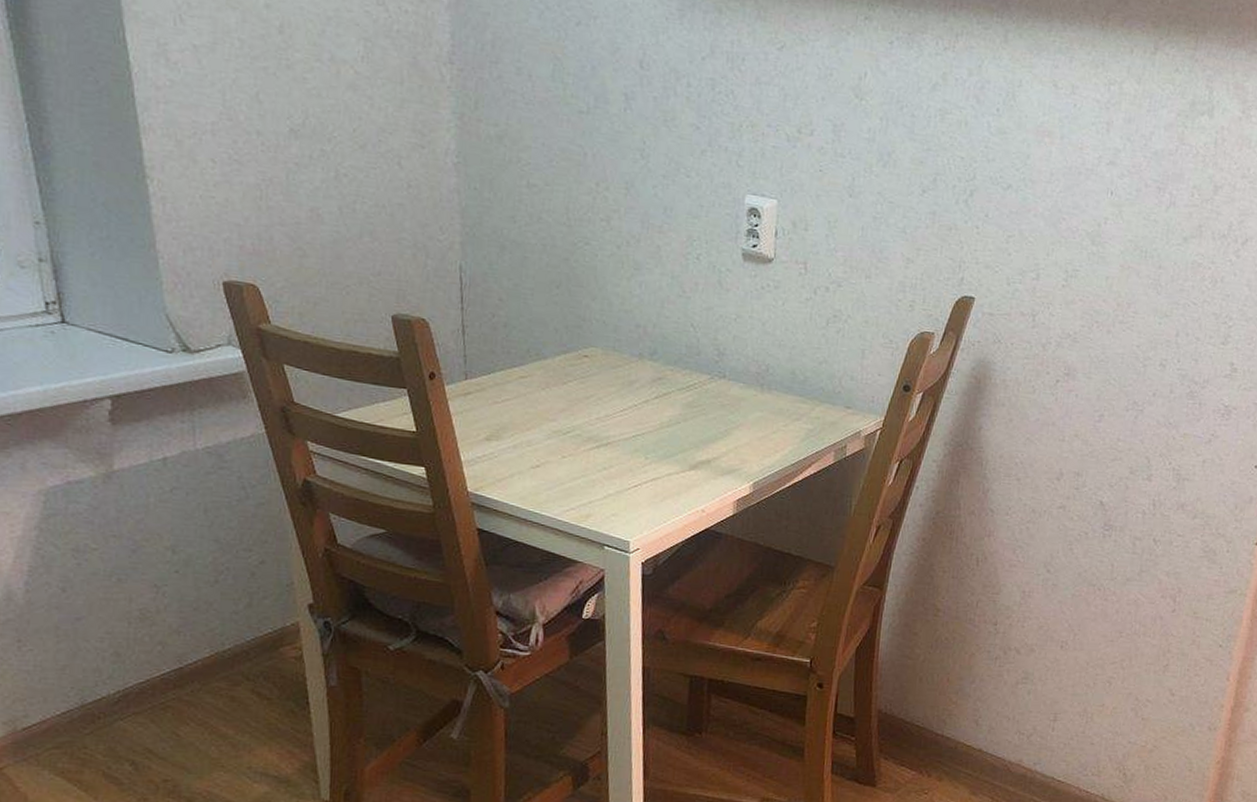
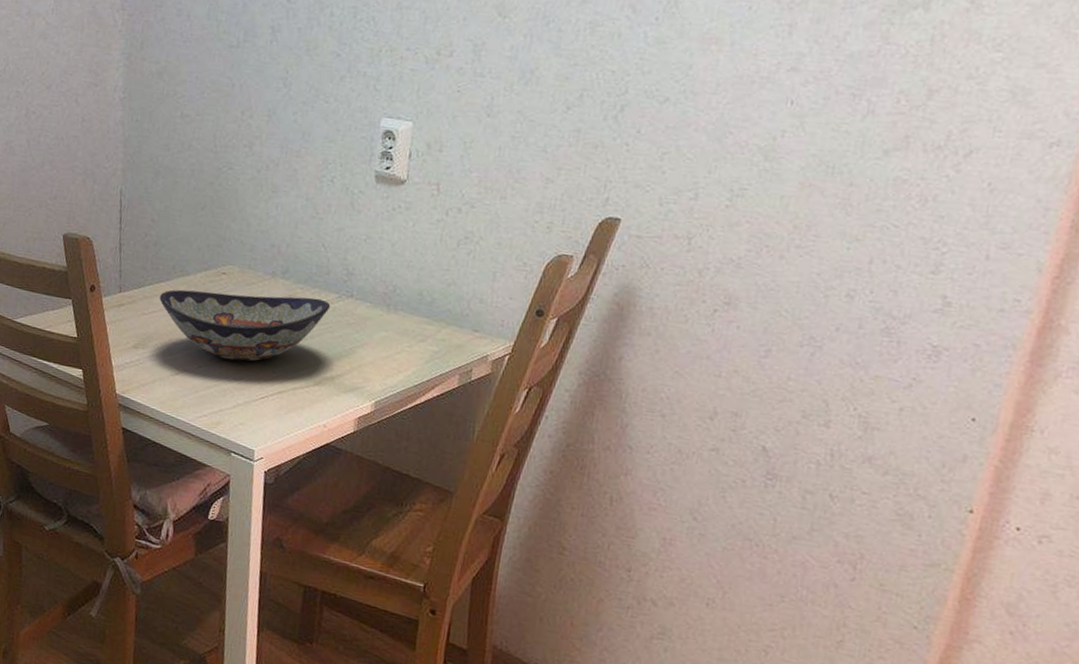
decorative bowl: none [513,374,703,449] -> present [159,289,331,361]

